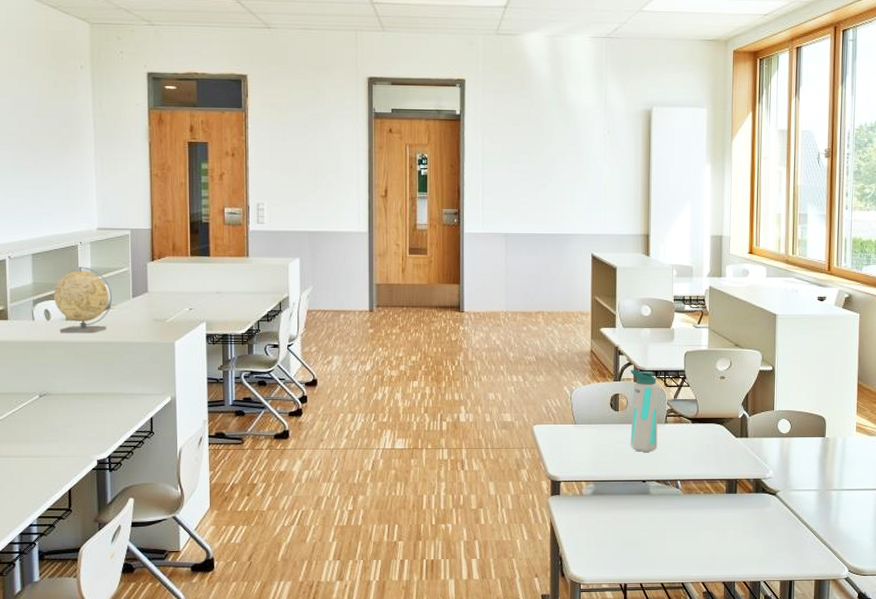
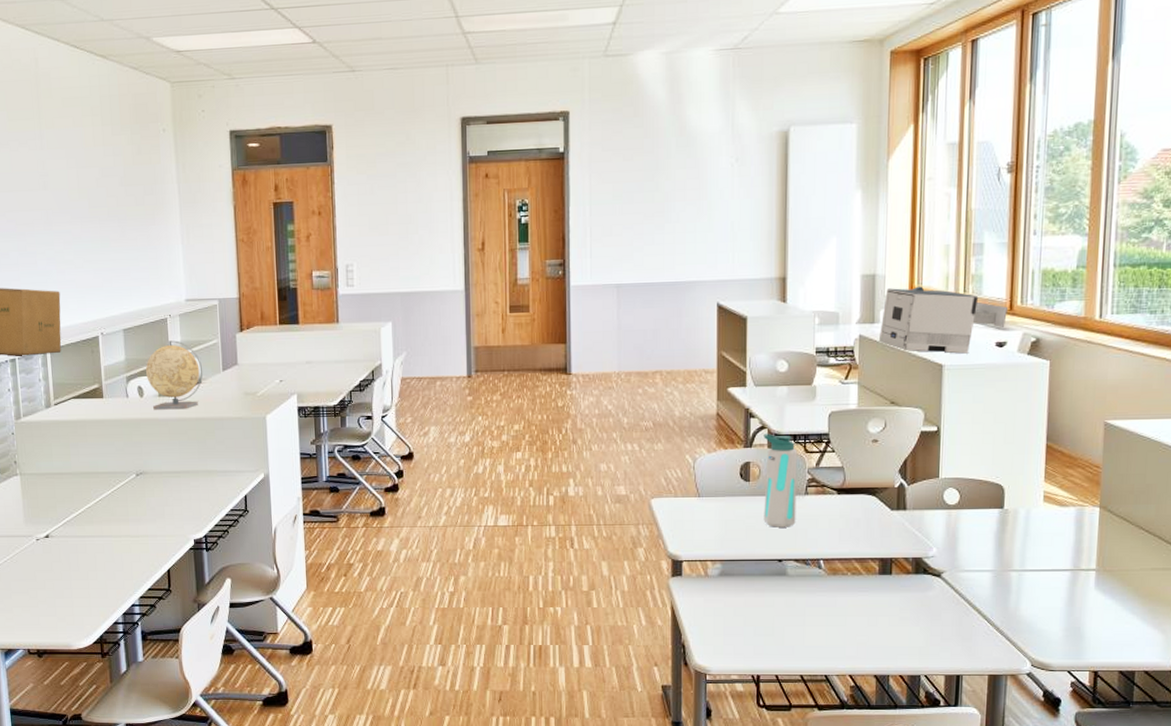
printer: none [726,247,826,306] -> present [879,286,1008,354]

